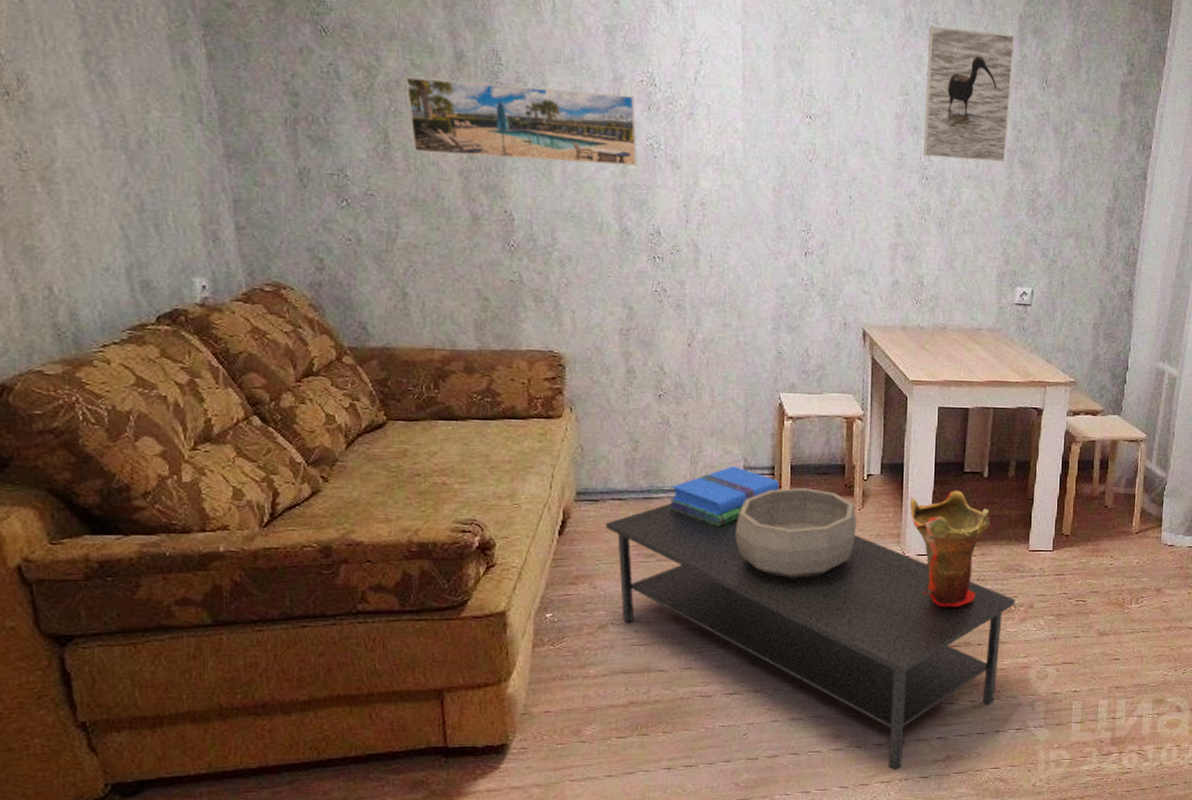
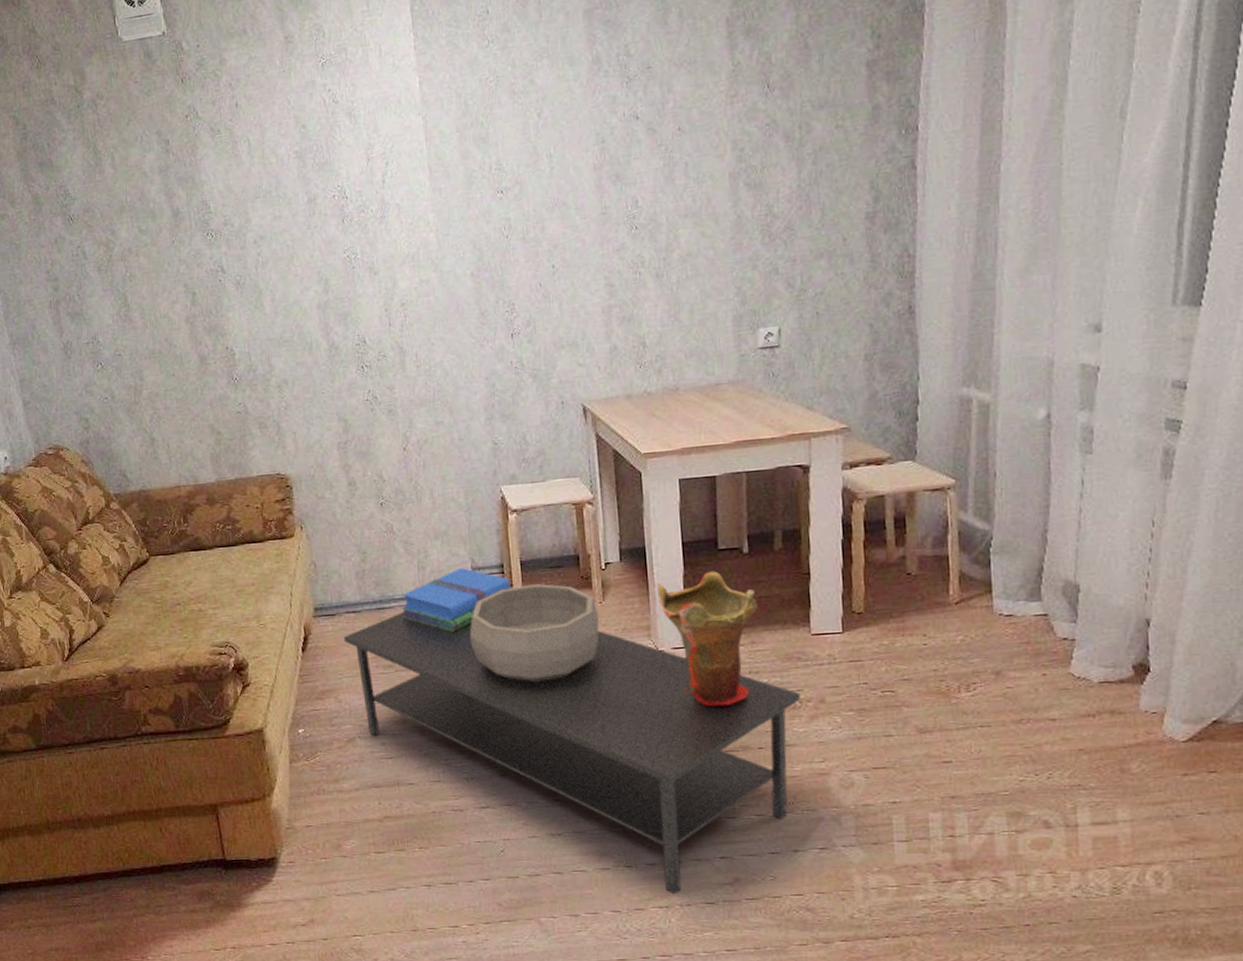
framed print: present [405,76,637,166] -> none [135,213,338,309]
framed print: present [922,25,1014,163] -> none [621,44,728,205]

